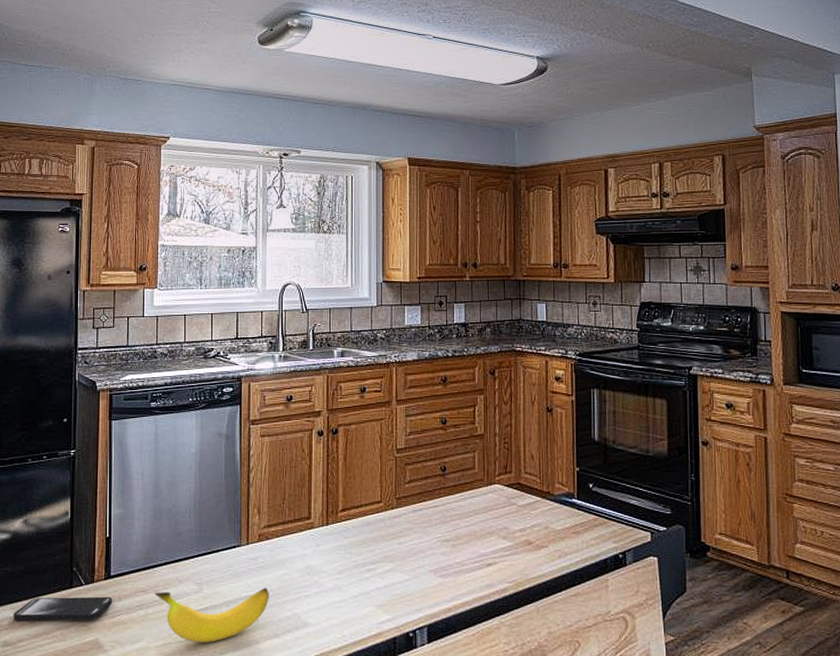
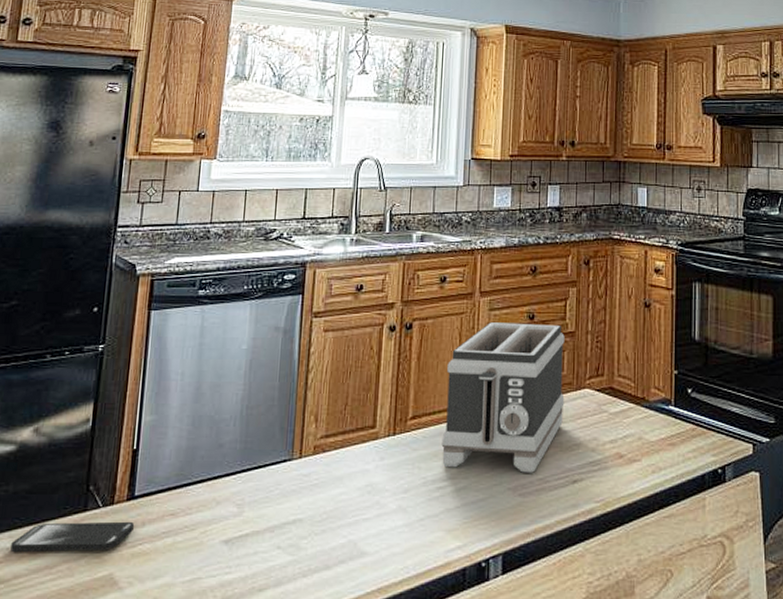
banana: present [154,587,269,643] -> none [185,509,322,578]
toaster: none [369,427,477,557] -> present [441,322,565,473]

